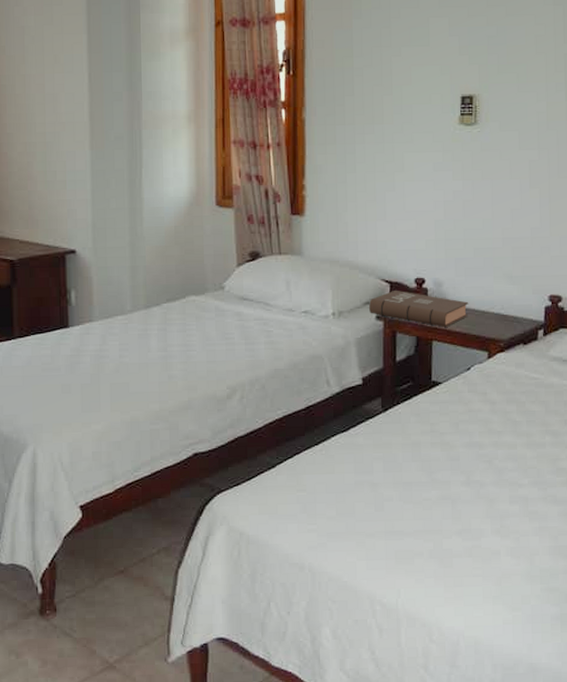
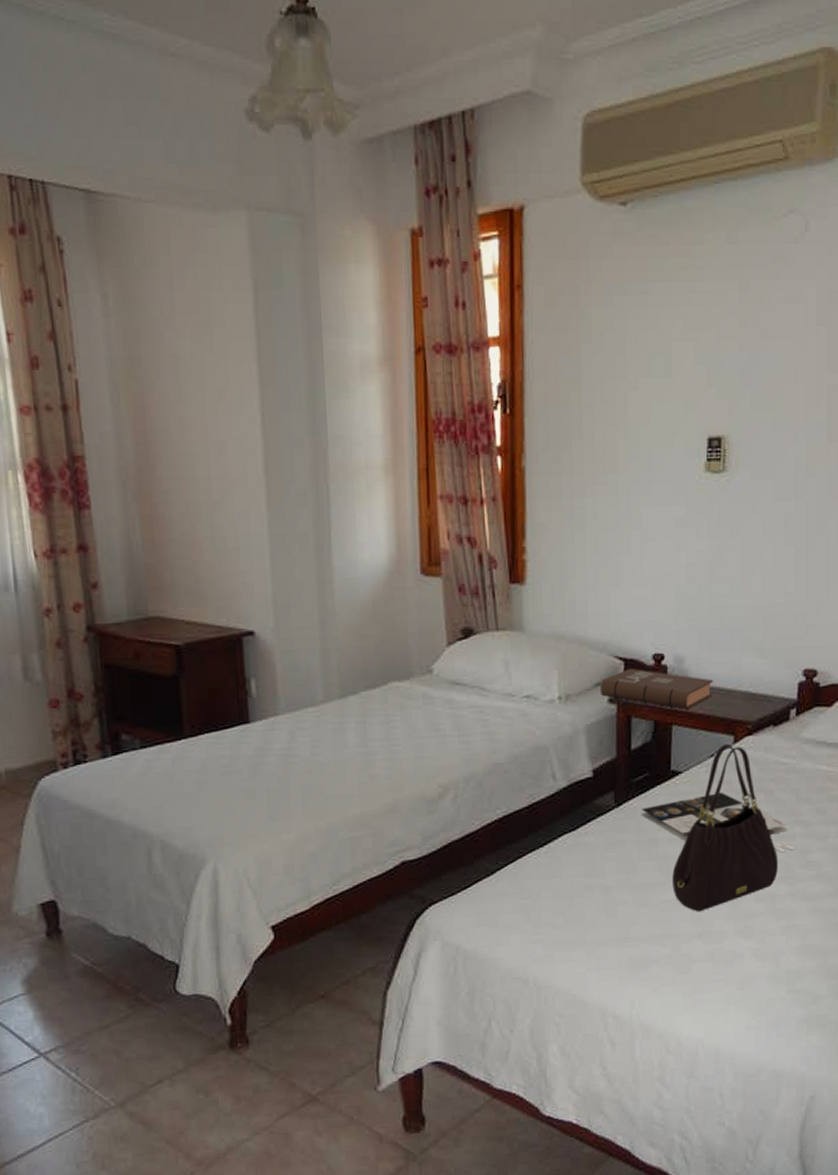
magazine: none [406,402,546,459] -> present [642,792,796,852]
handbag: none [434,359,531,511] -> present [672,743,779,912]

